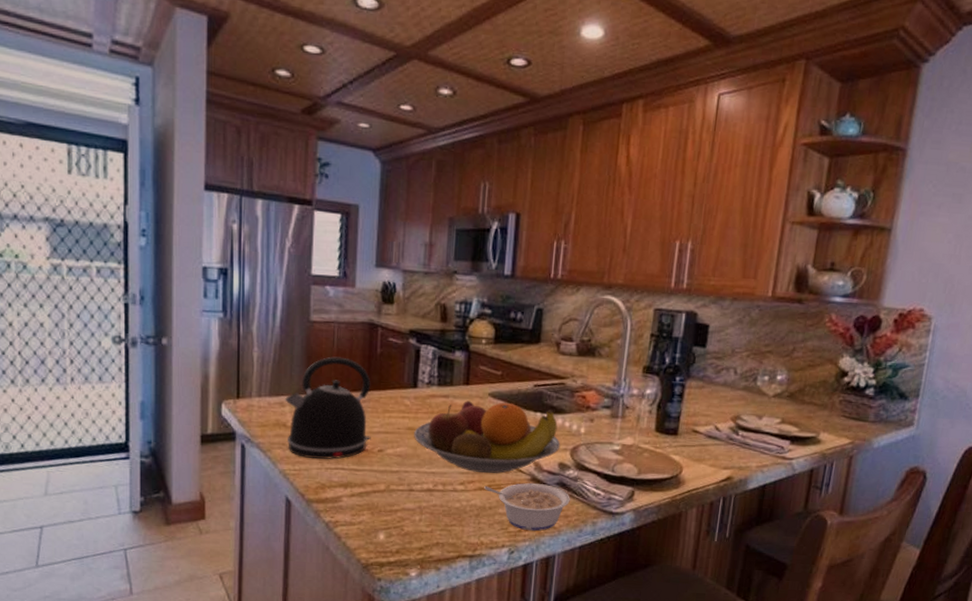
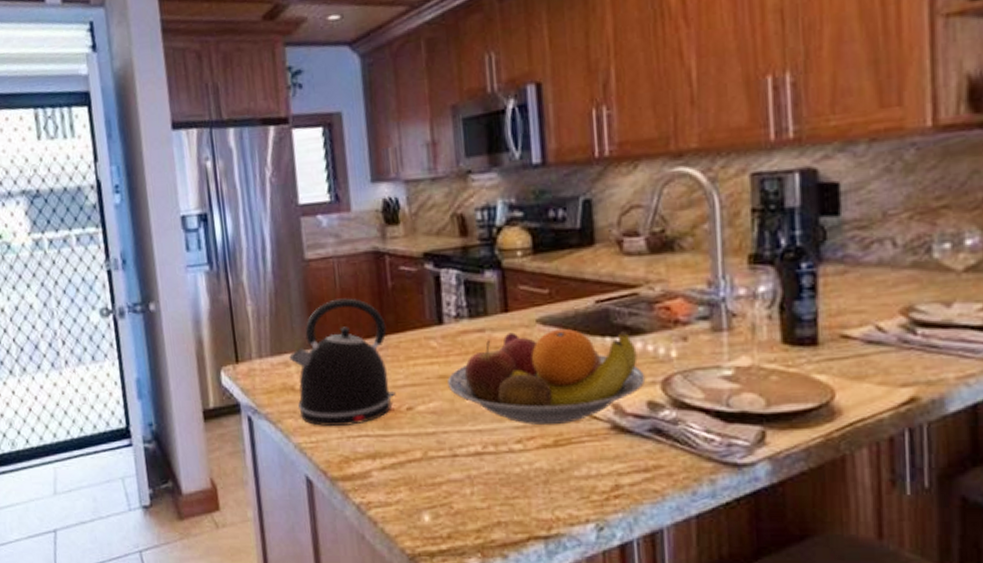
legume: present [484,483,570,531] -> none [549,433,672,498]

